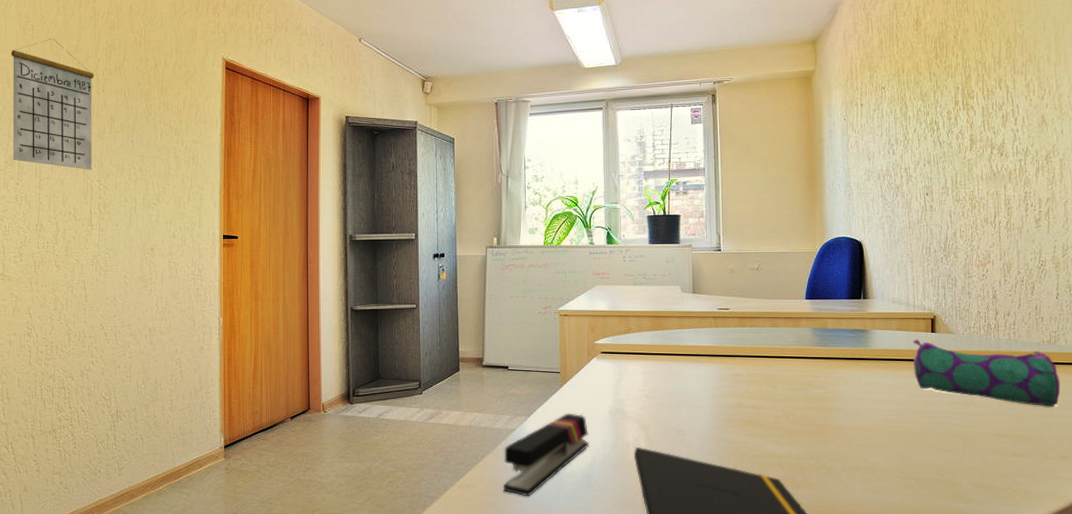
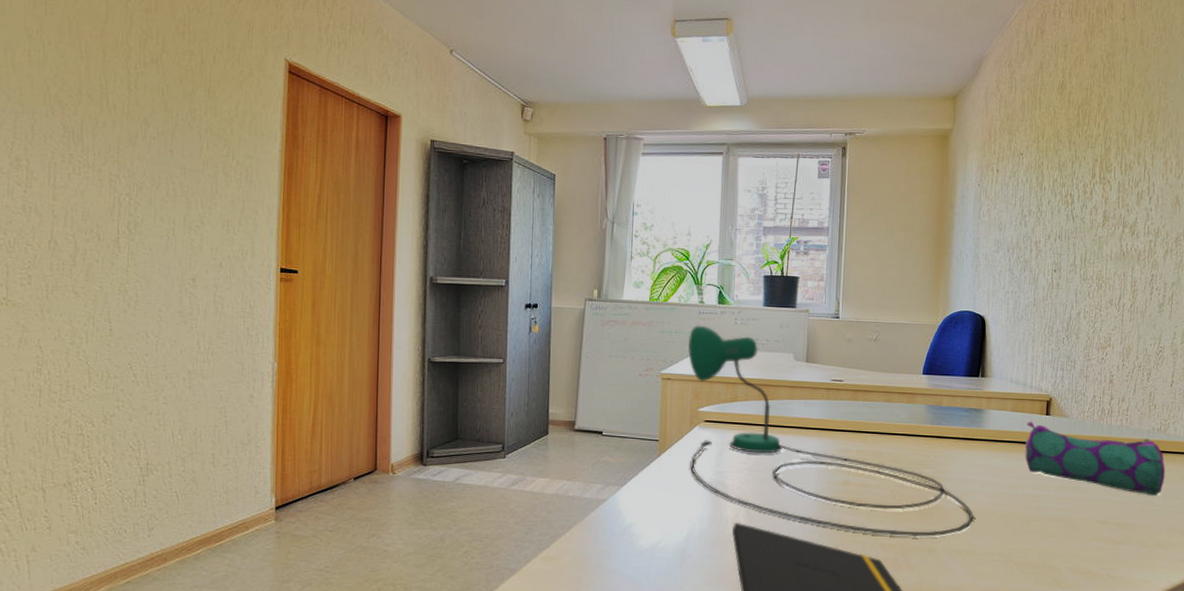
calendar: present [11,38,94,170] -> none [17,16,125,181]
stapler: present [502,413,588,497] -> none [589,484,685,572]
desk lamp: none [582,264,869,455] -> present [688,325,974,537]

